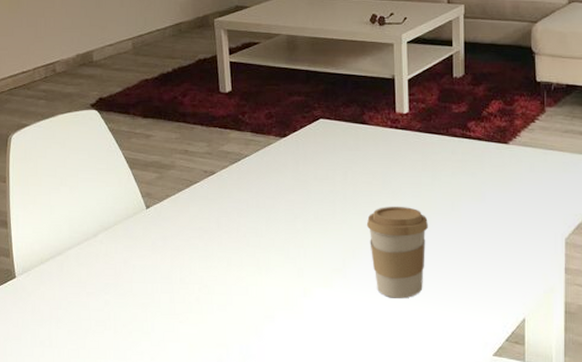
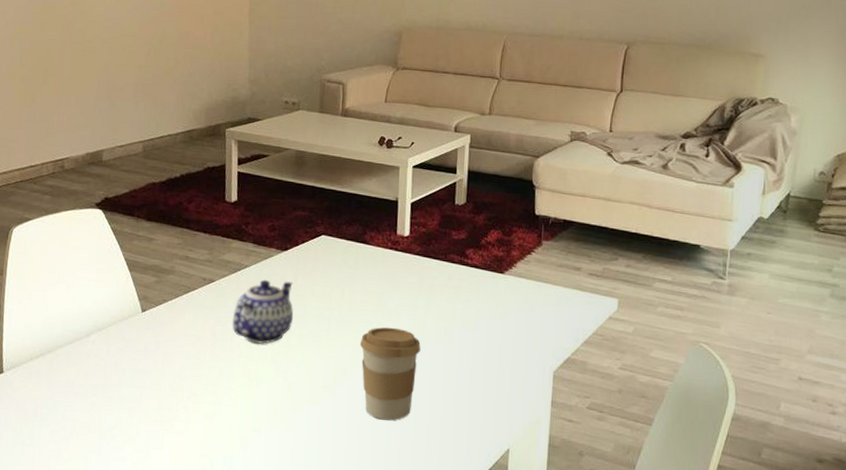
teapot: none [237,167,298,232] -> present [232,279,294,344]

